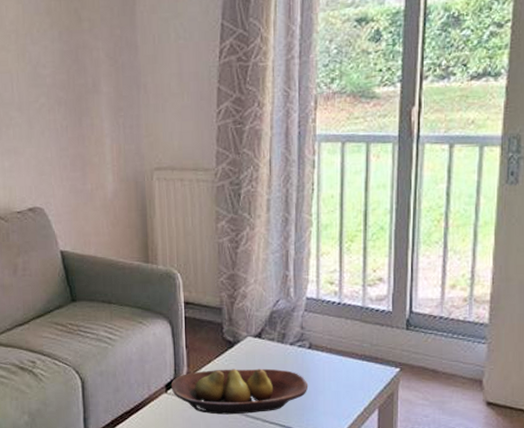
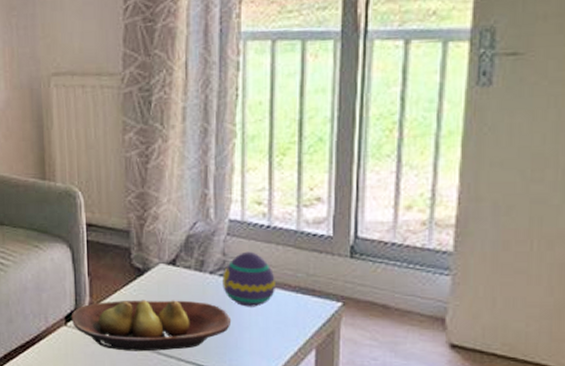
decorative egg: none [301,325,345,374] -> present [222,251,275,307]

